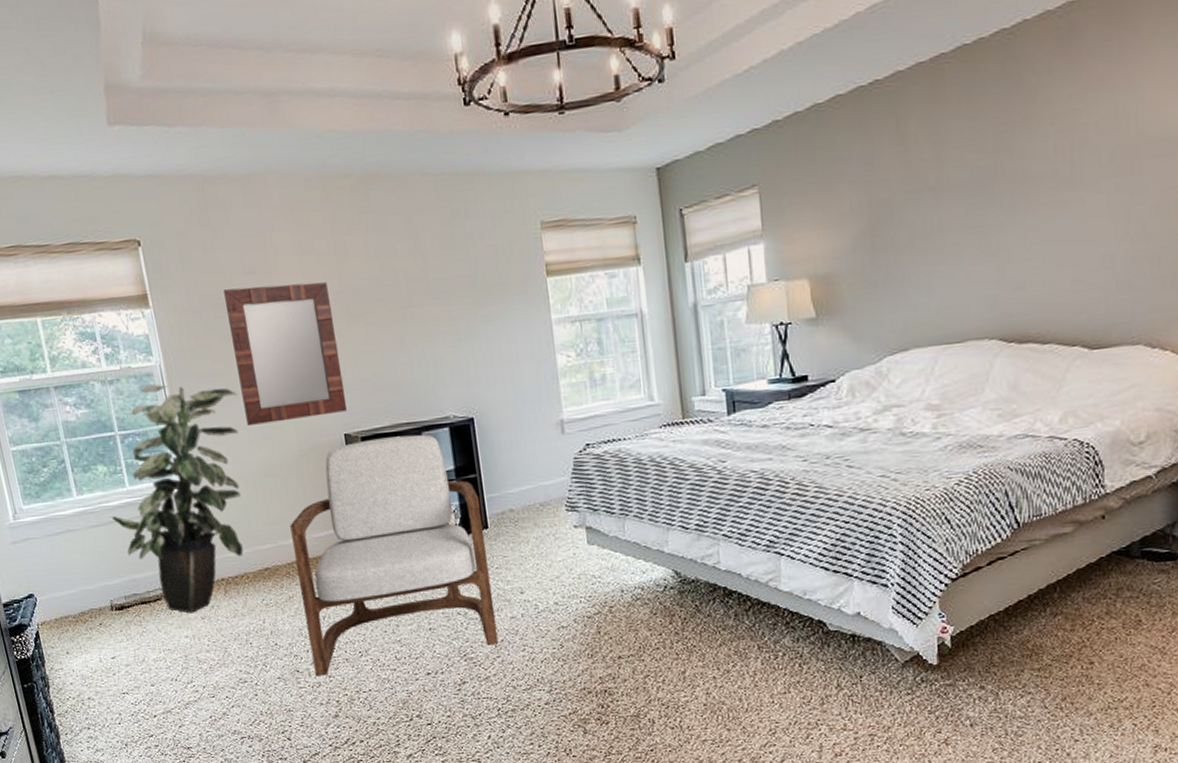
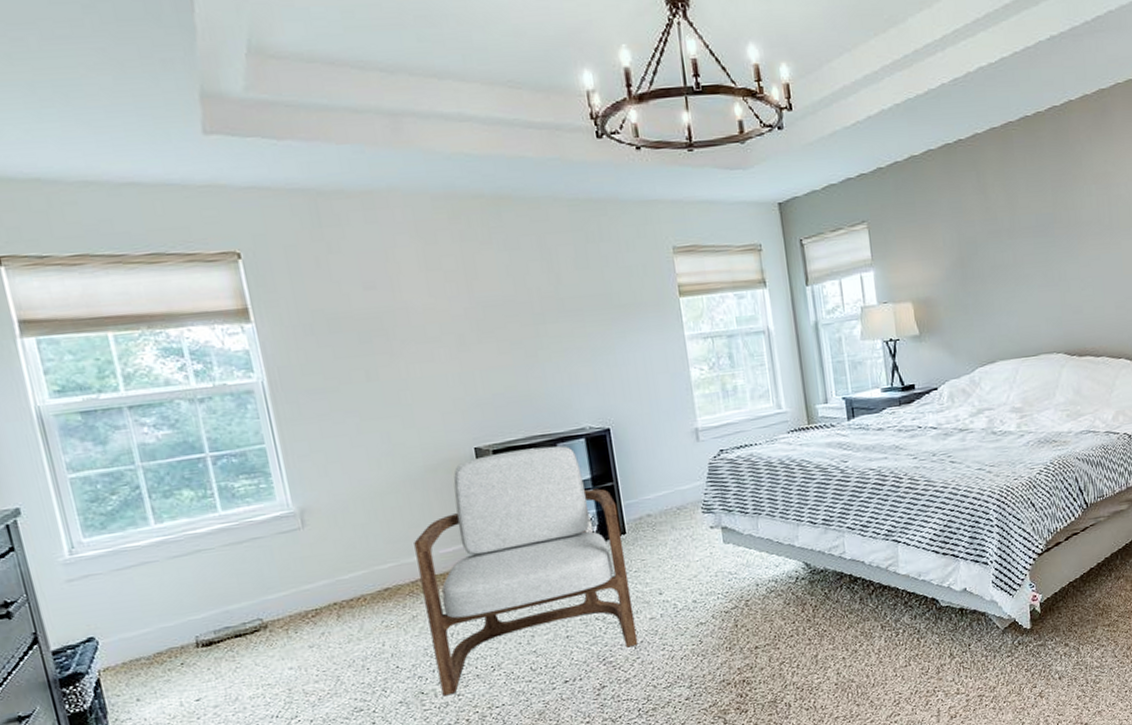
indoor plant: present [111,384,244,613] -> none [198,401,360,643]
home mirror: present [224,282,348,425] -> none [339,298,478,442]

